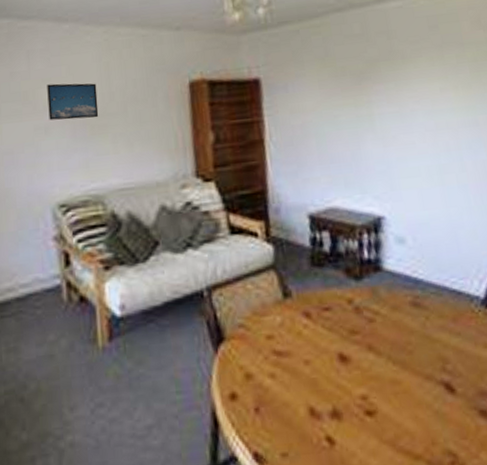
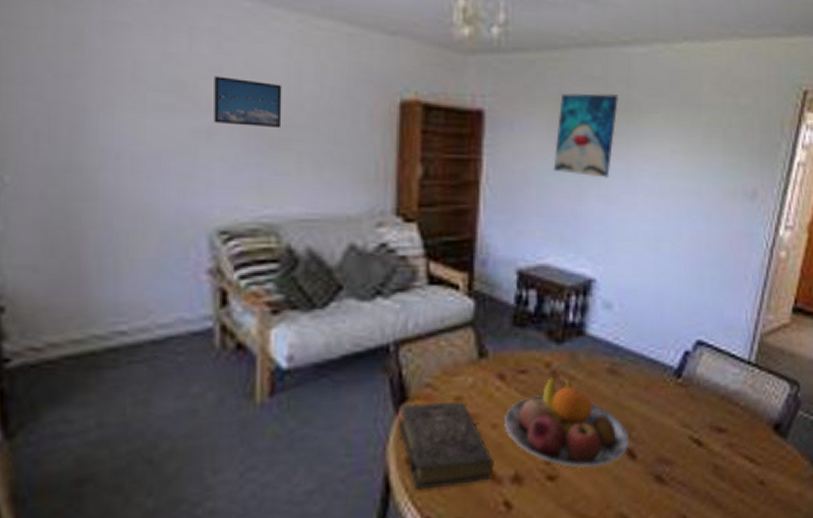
book: none [217,340,312,426] -> present [397,402,494,490]
fruit bowl: none [315,312,447,404] -> present [505,376,630,469]
wall art: none [326,46,383,123] -> present [553,92,618,178]

